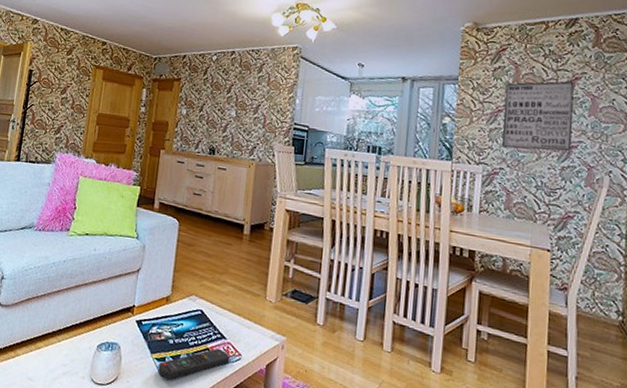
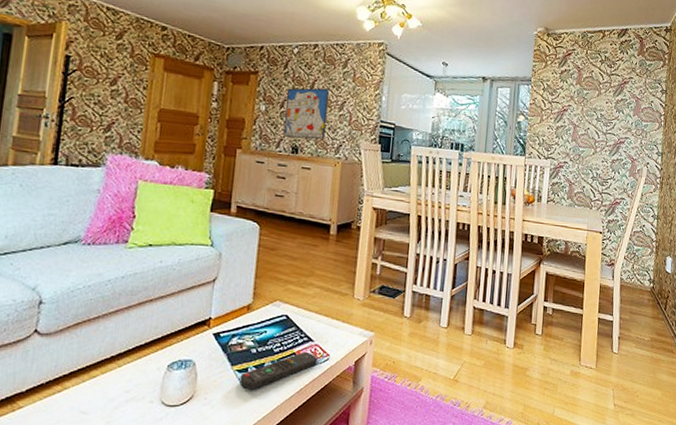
wall art: none [202,92,244,142] -> present [283,88,329,140]
wall art: present [502,81,574,152] -> none [566,84,623,147]

